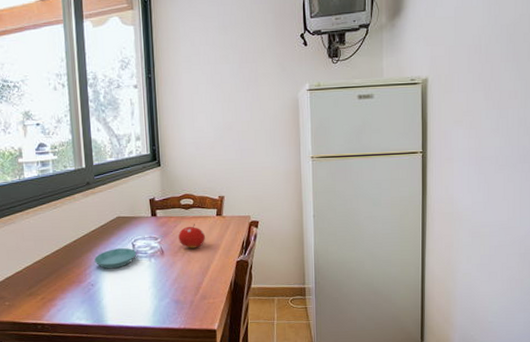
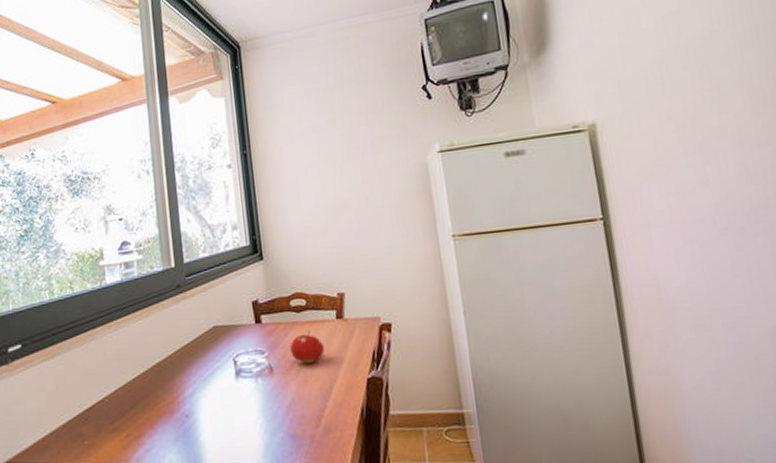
saucer: present [94,248,137,269] -> none [187,366,240,395]

